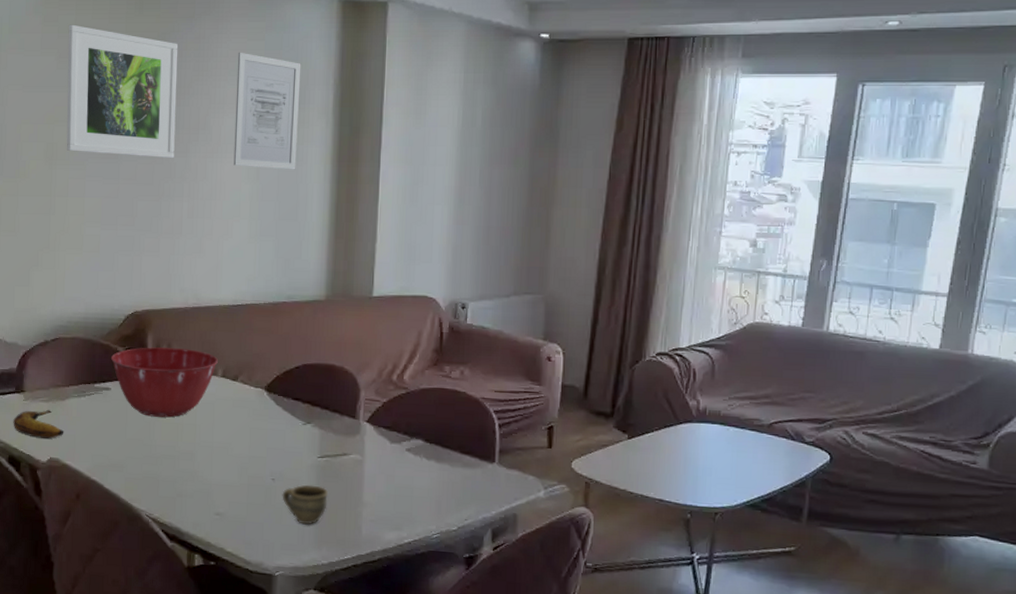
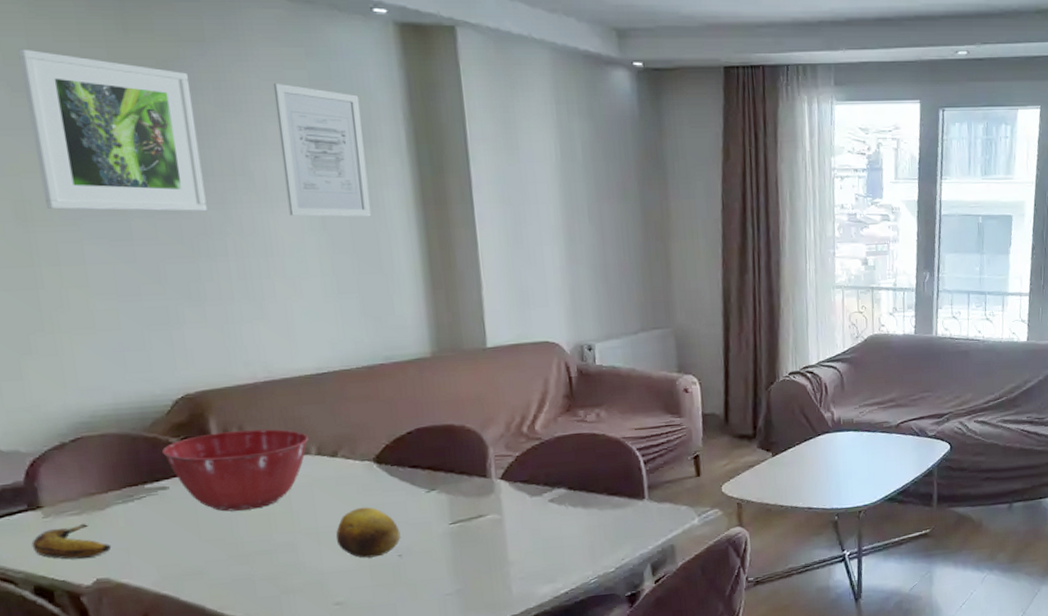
fruit: none [225,429,277,477] -> present [335,507,401,558]
cup: present [282,484,328,525] -> none [413,553,468,596]

